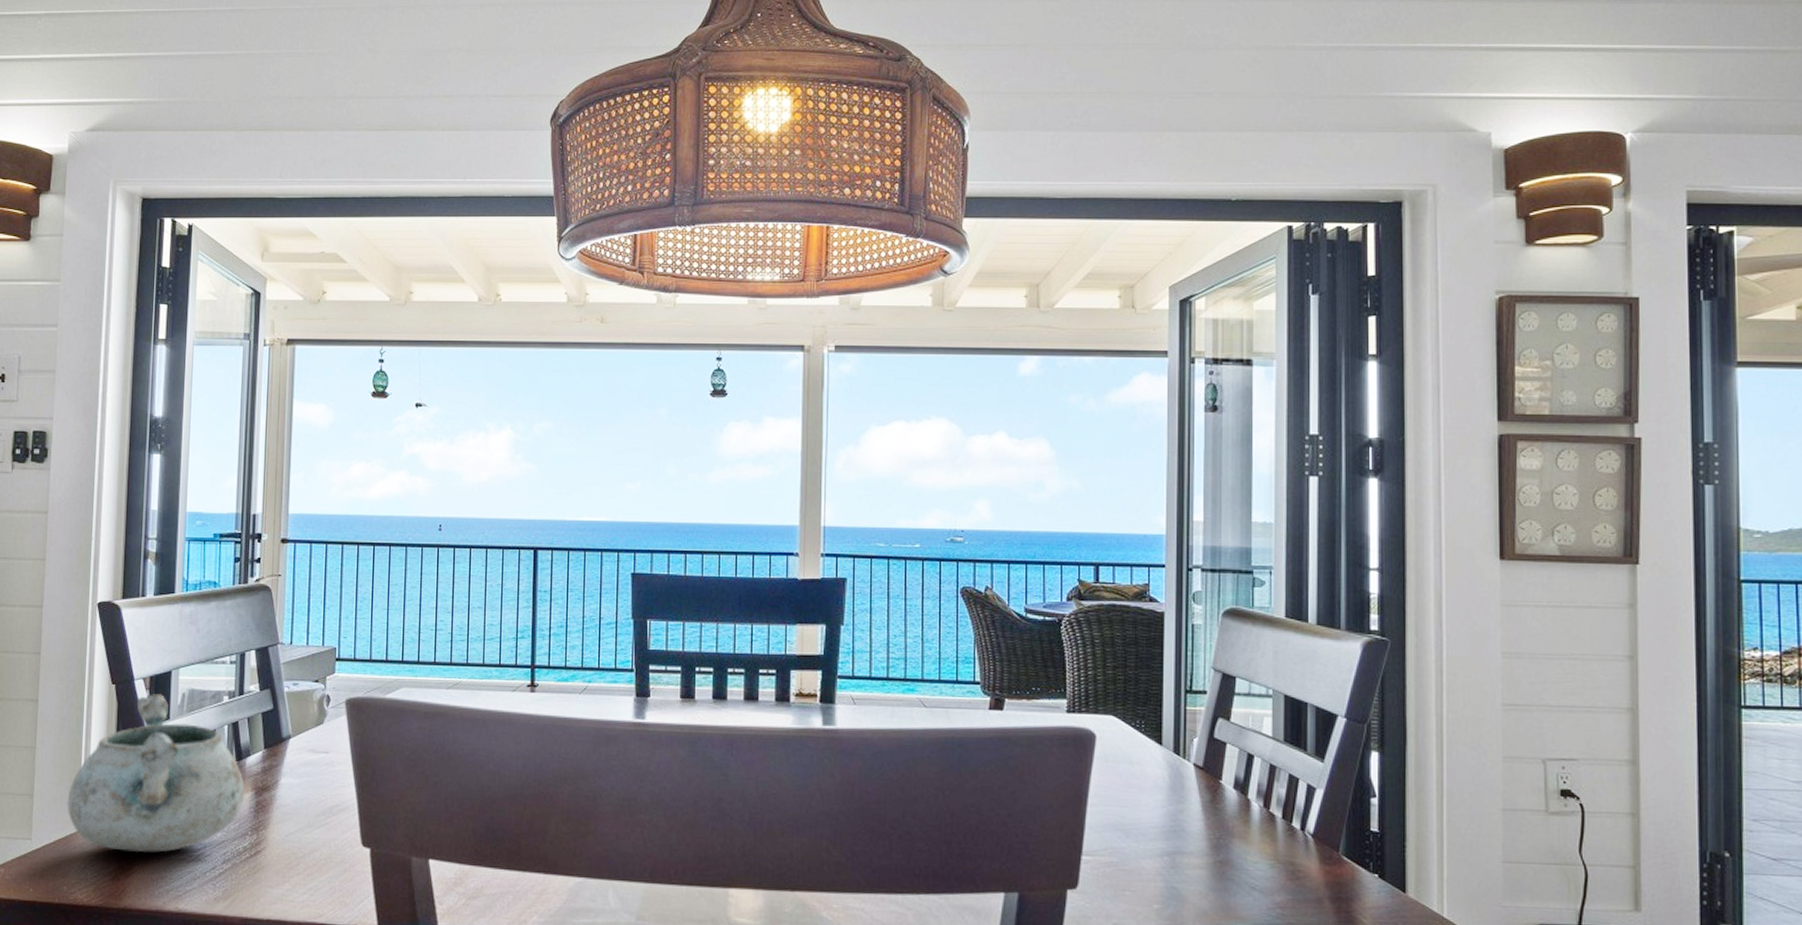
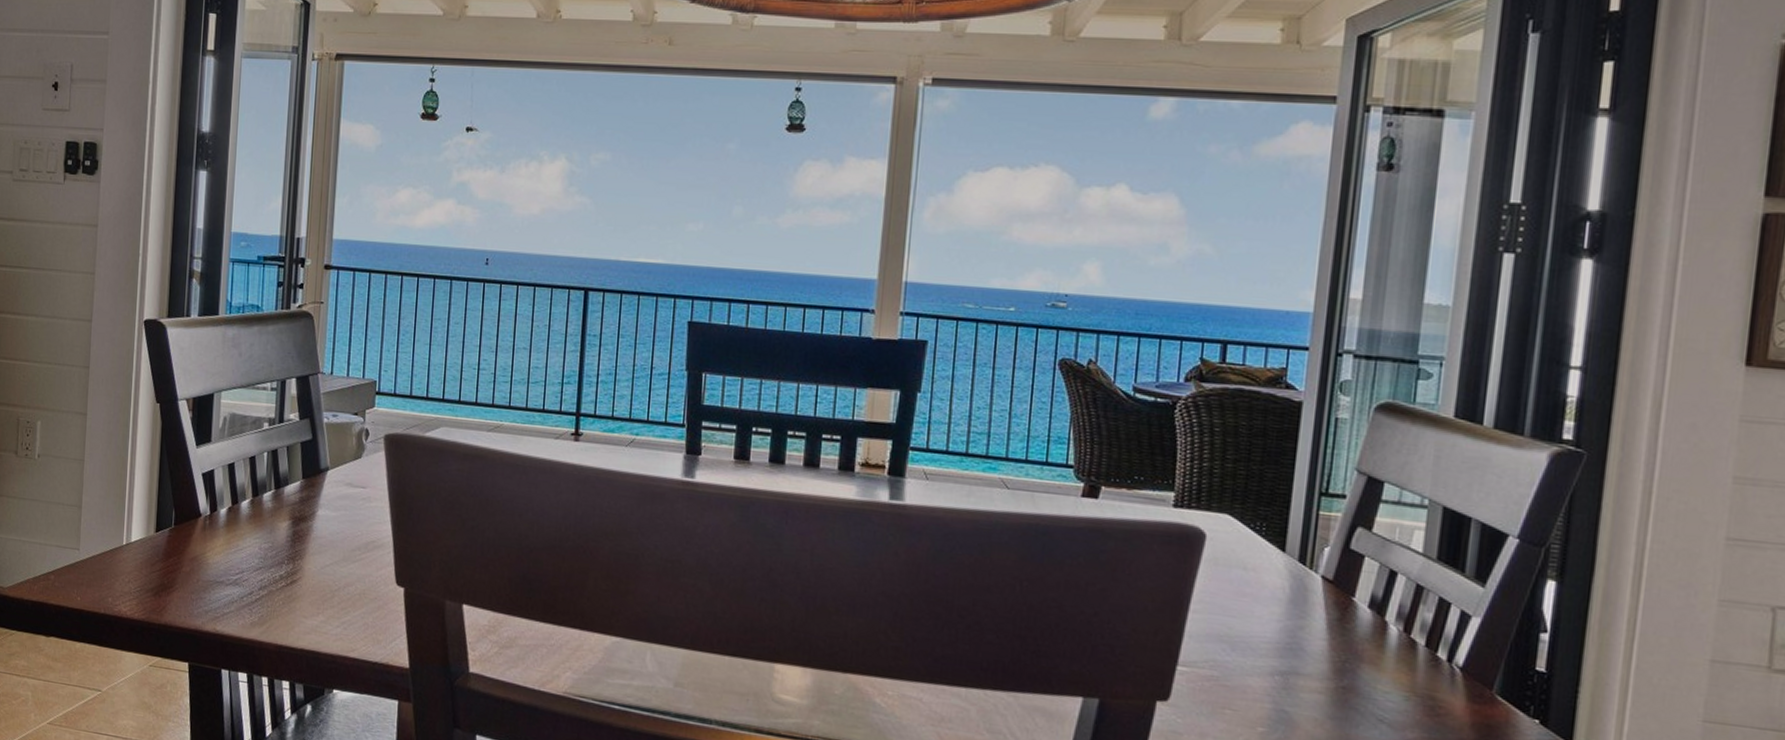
decorative bowl: present [67,694,245,853] -> none [113,415,283,573]

